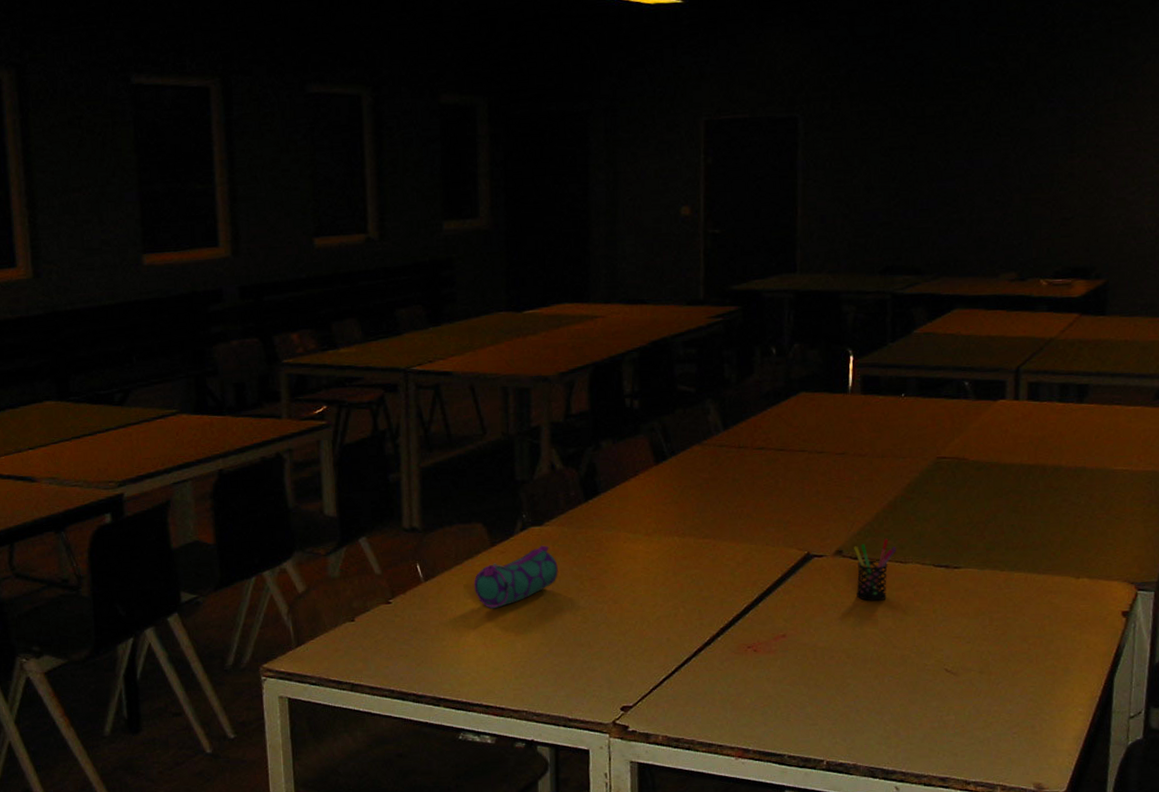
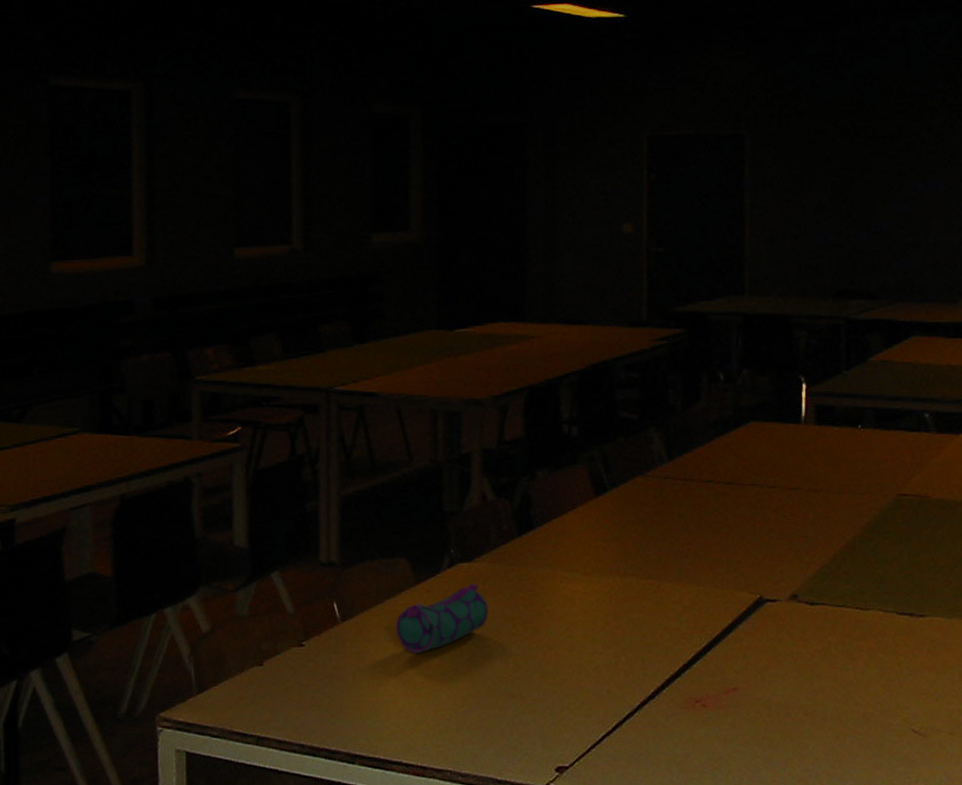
pen holder: present [854,538,897,601] -> none [810,582,857,652]

